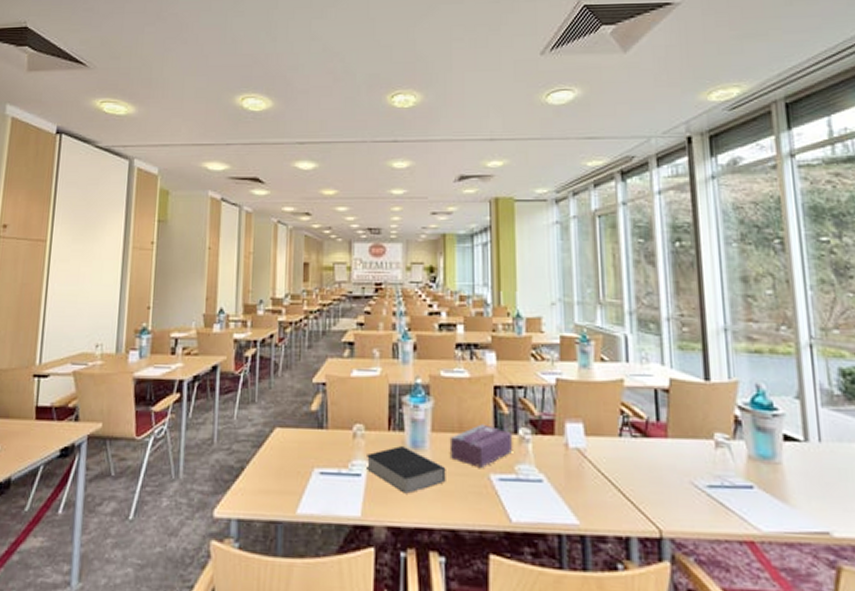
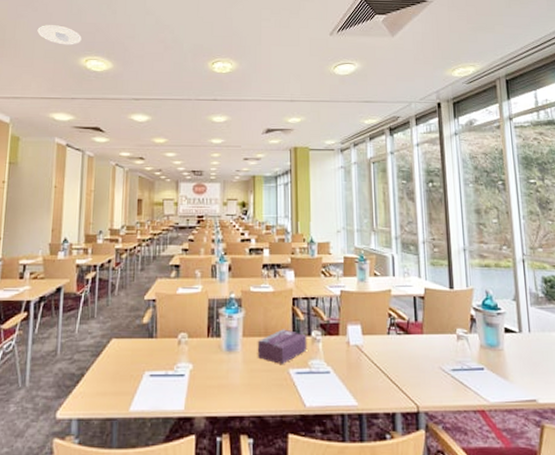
recessed light: none [187,59,237,82] -> present [37,25,82,45]
book: present [367,445,446,494] -> none [189,349,254,389]

